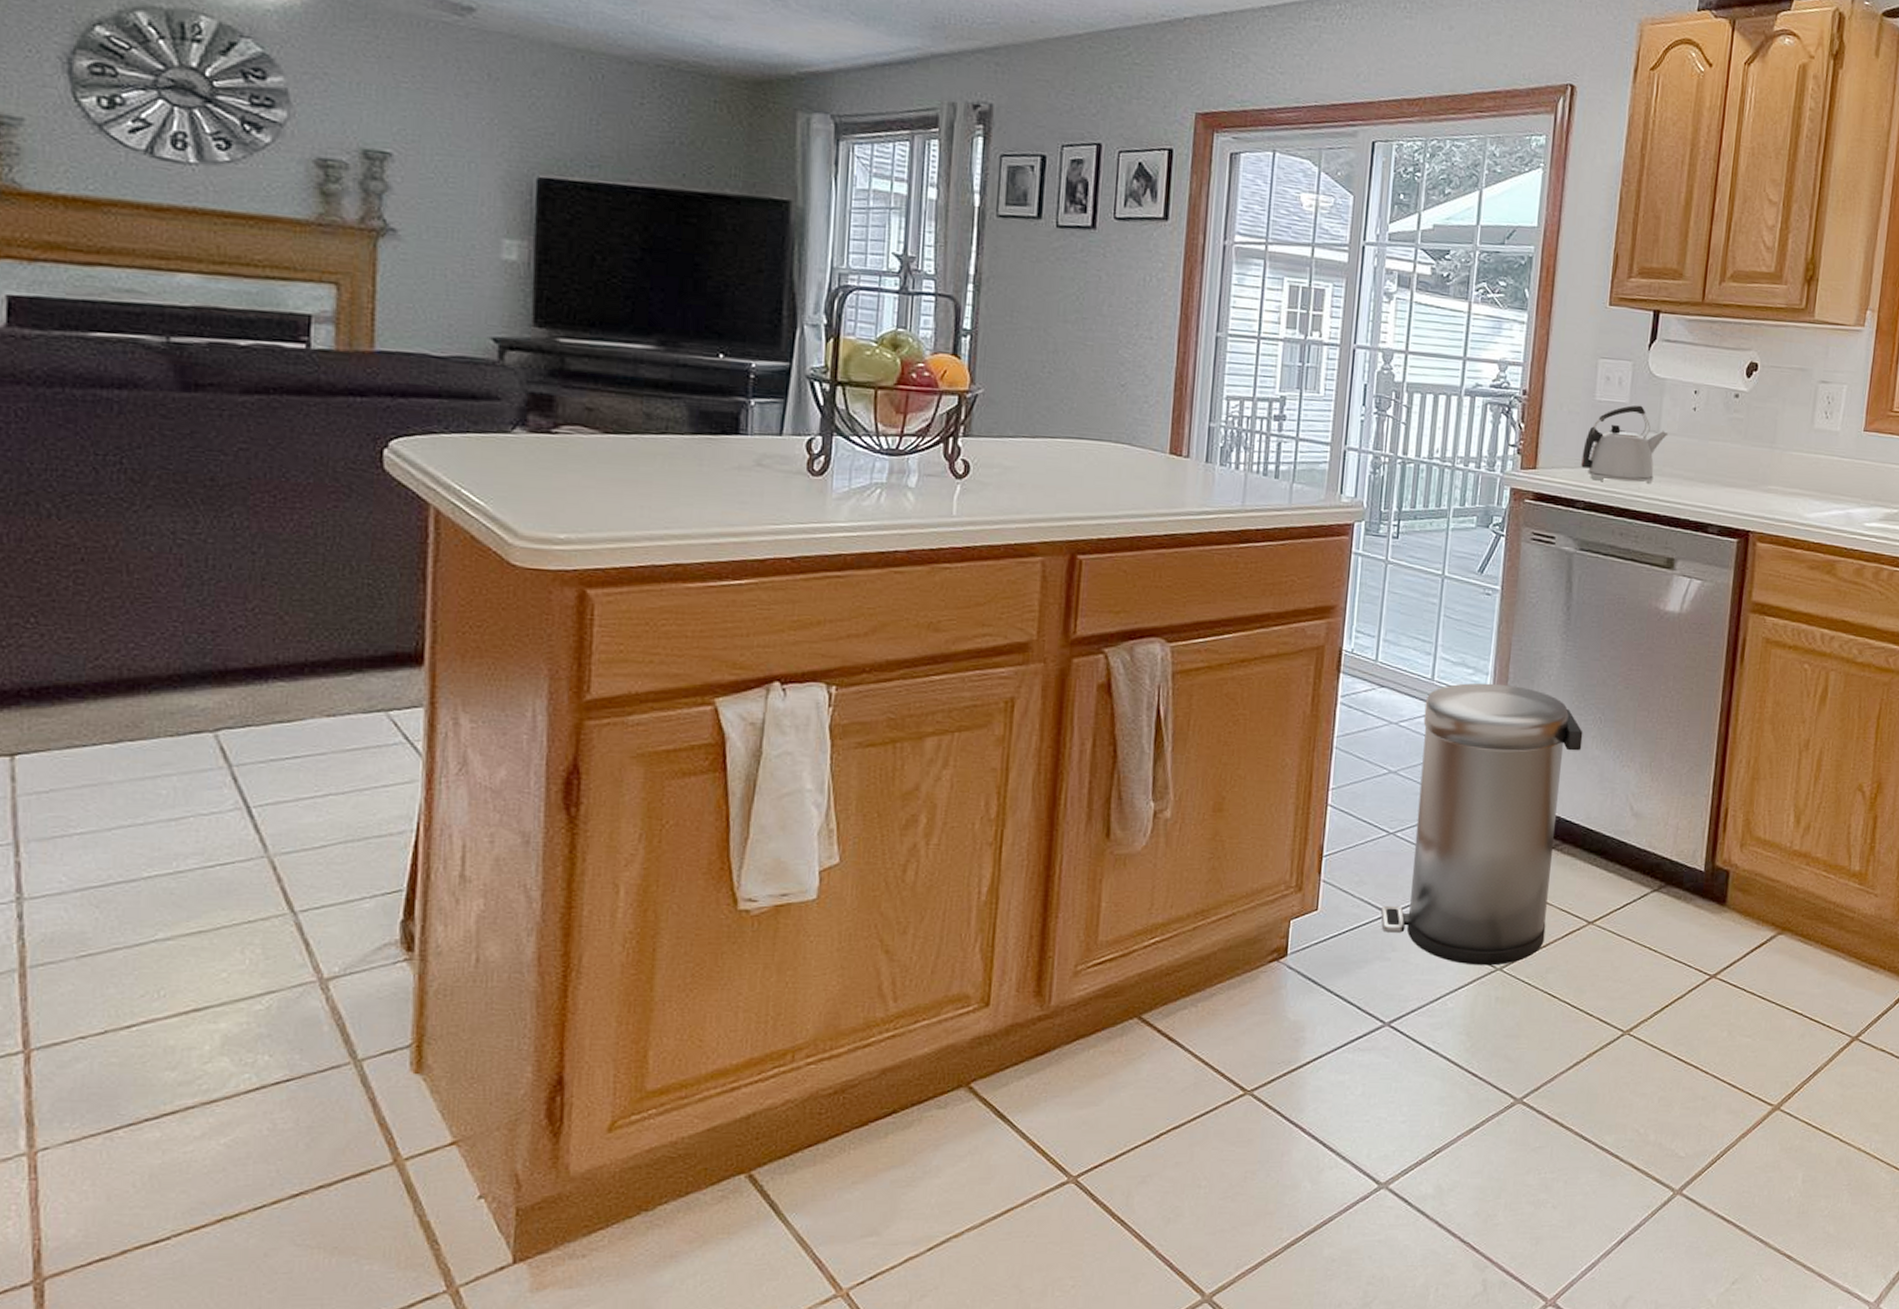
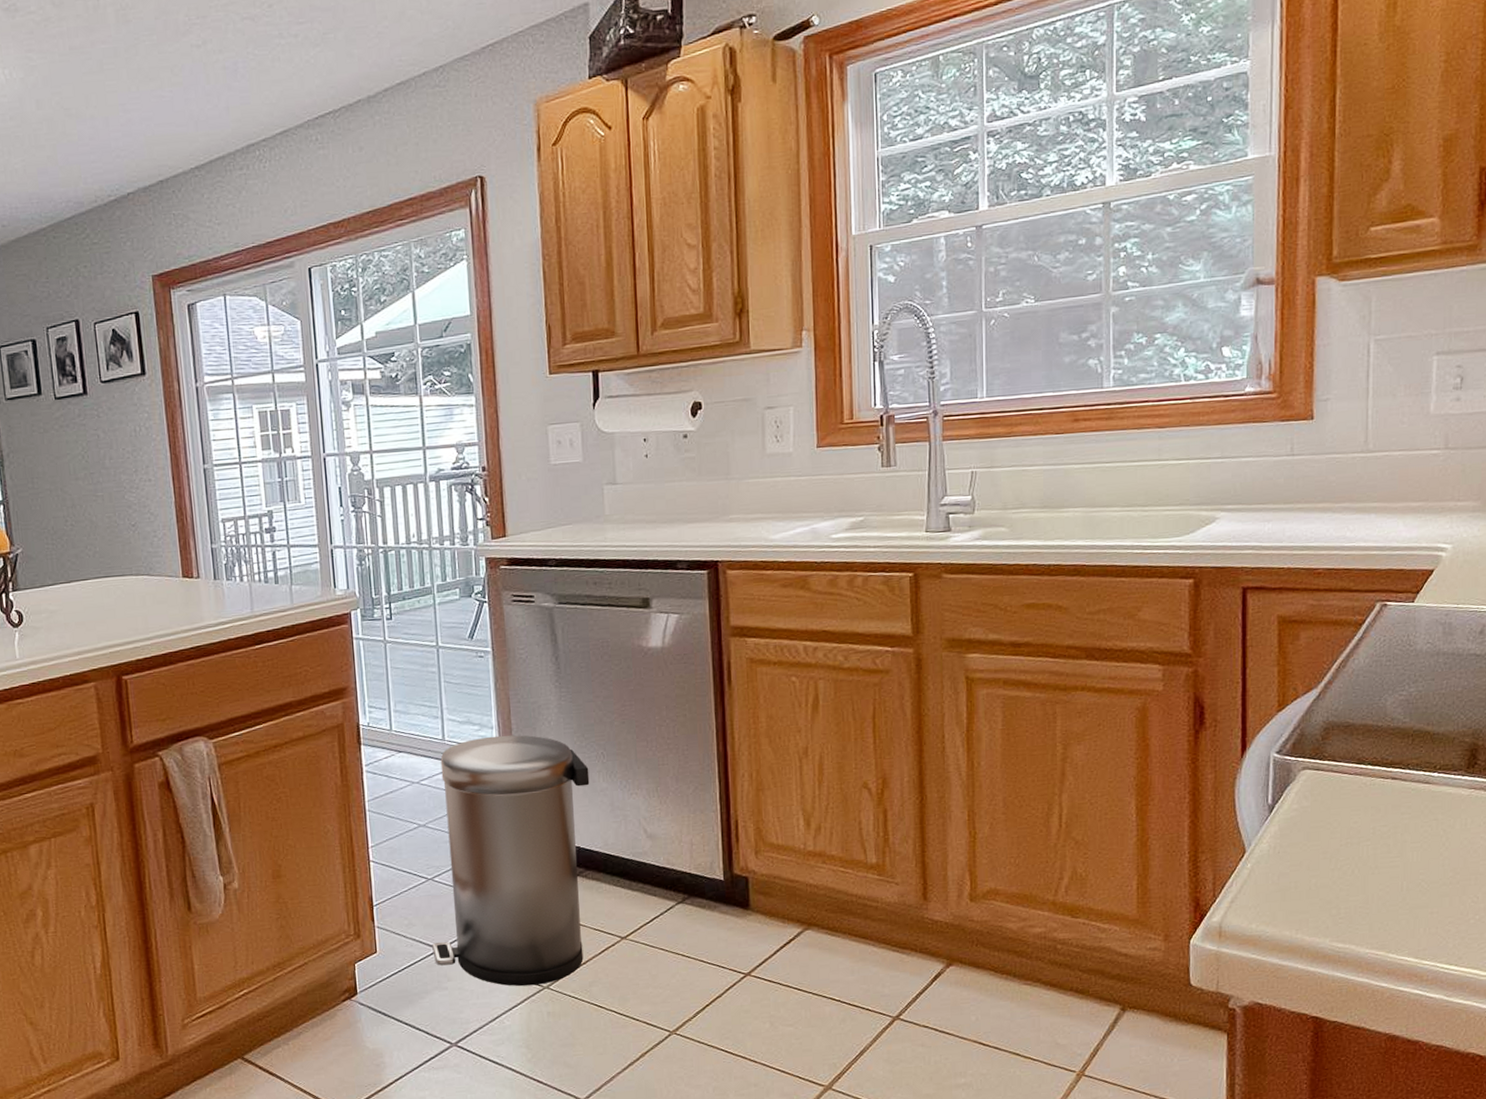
kettle: present [1580,405,1669,485] -> none [546,461,625,538]

